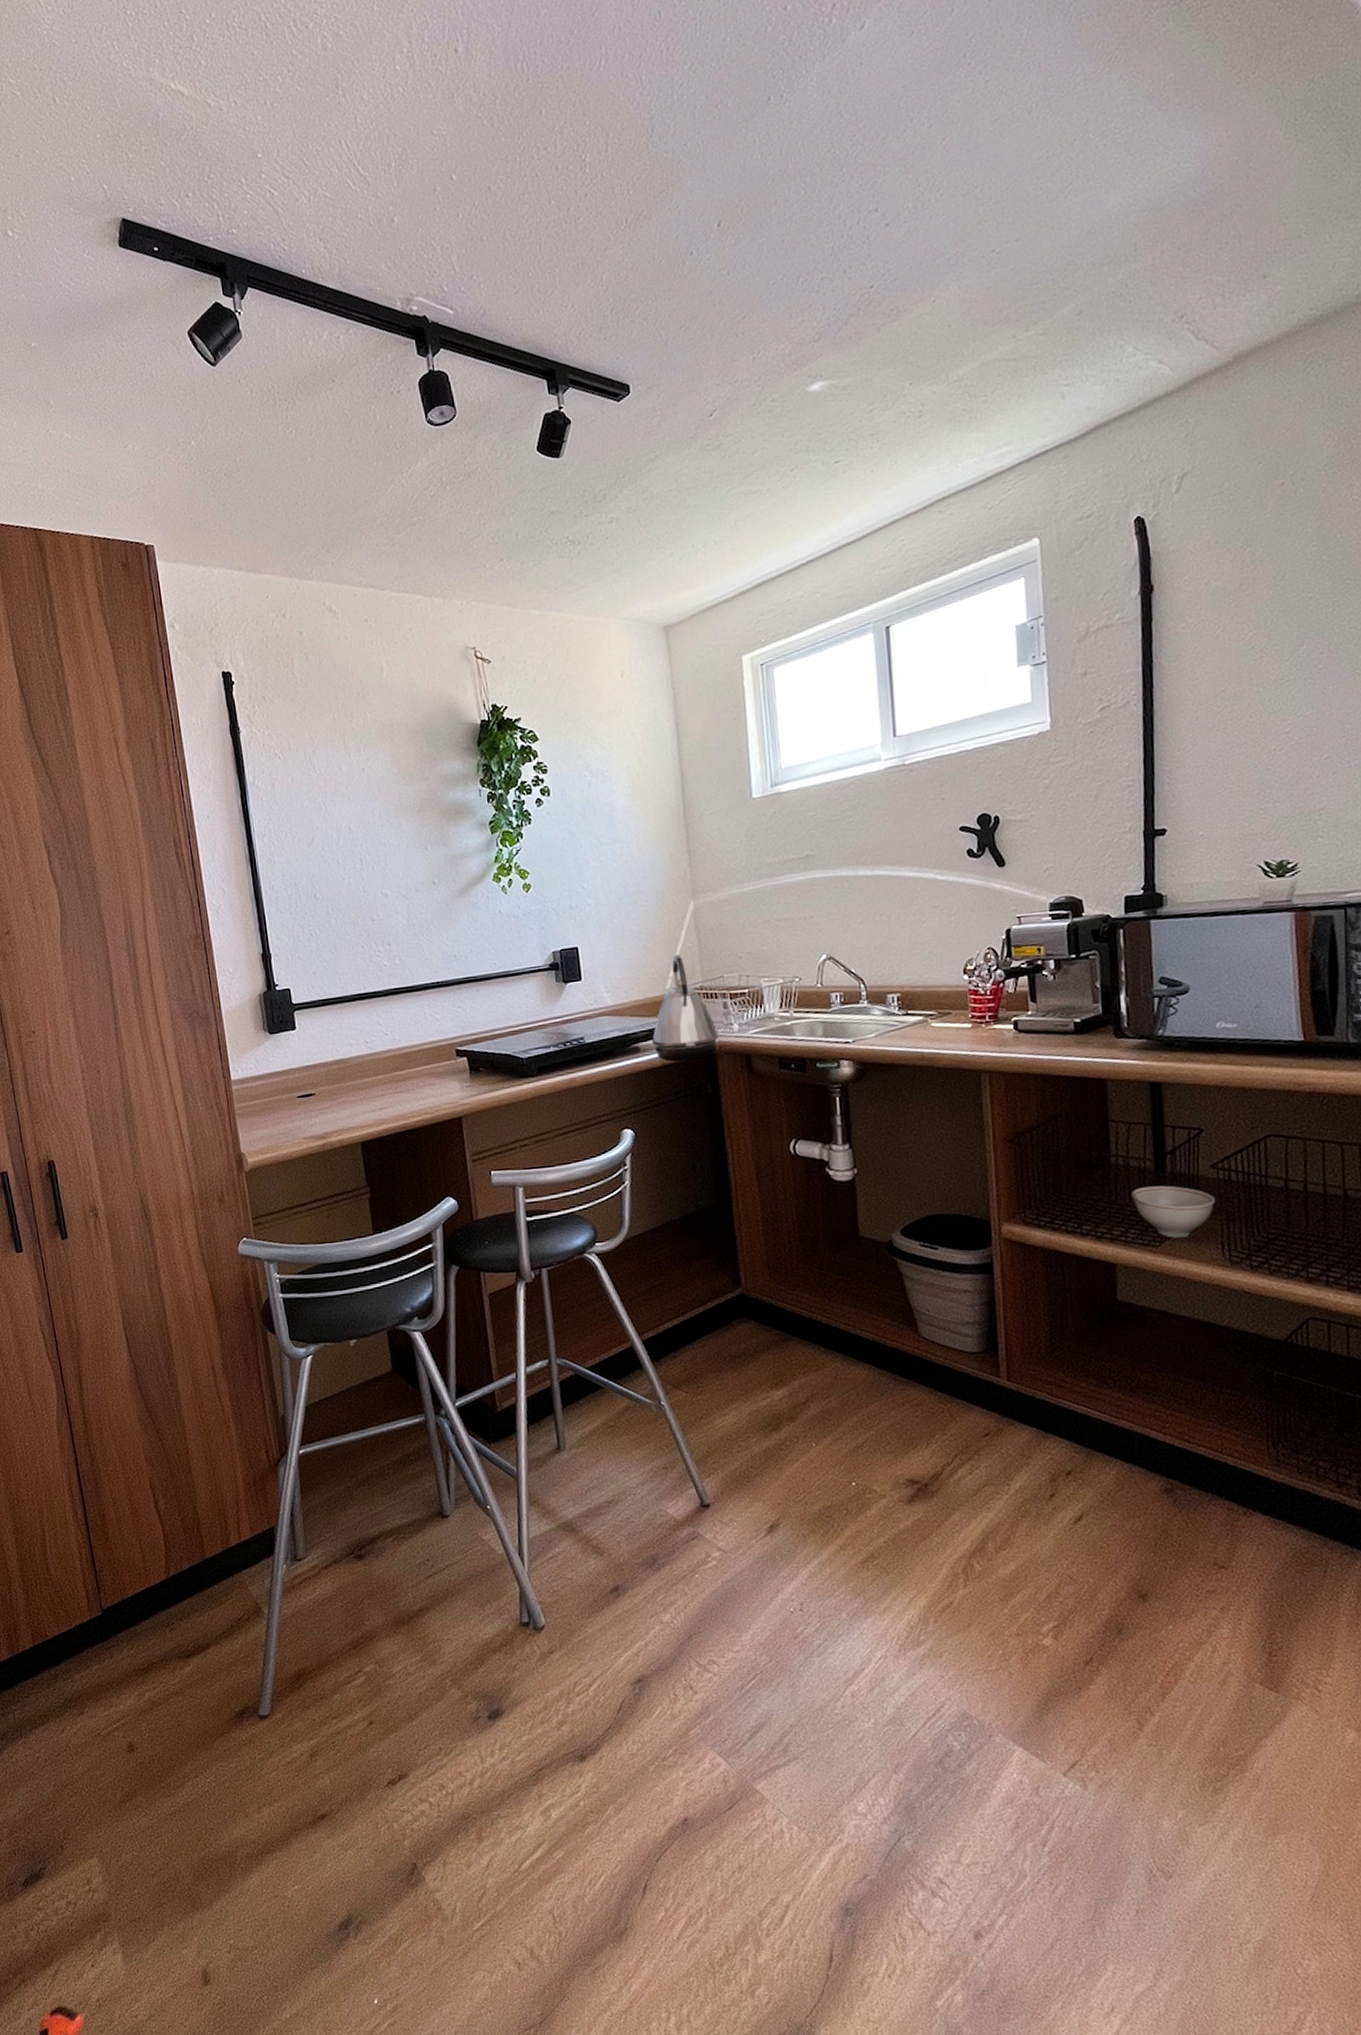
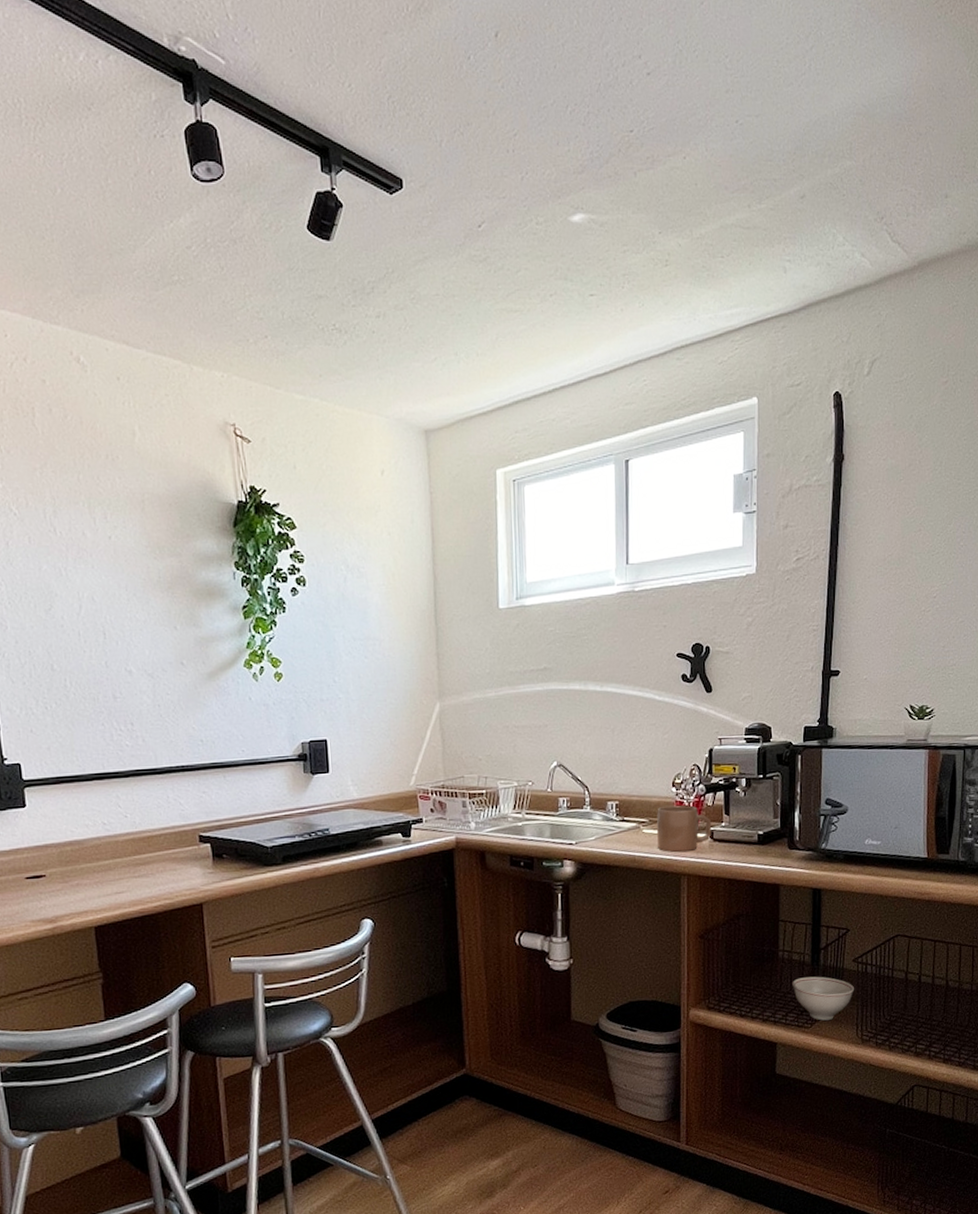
kettle: present [652,954,720,1062] -> none [394,753,457,856]
mug: none [946,993,1016,1048] -> present [656,805,712,853]

